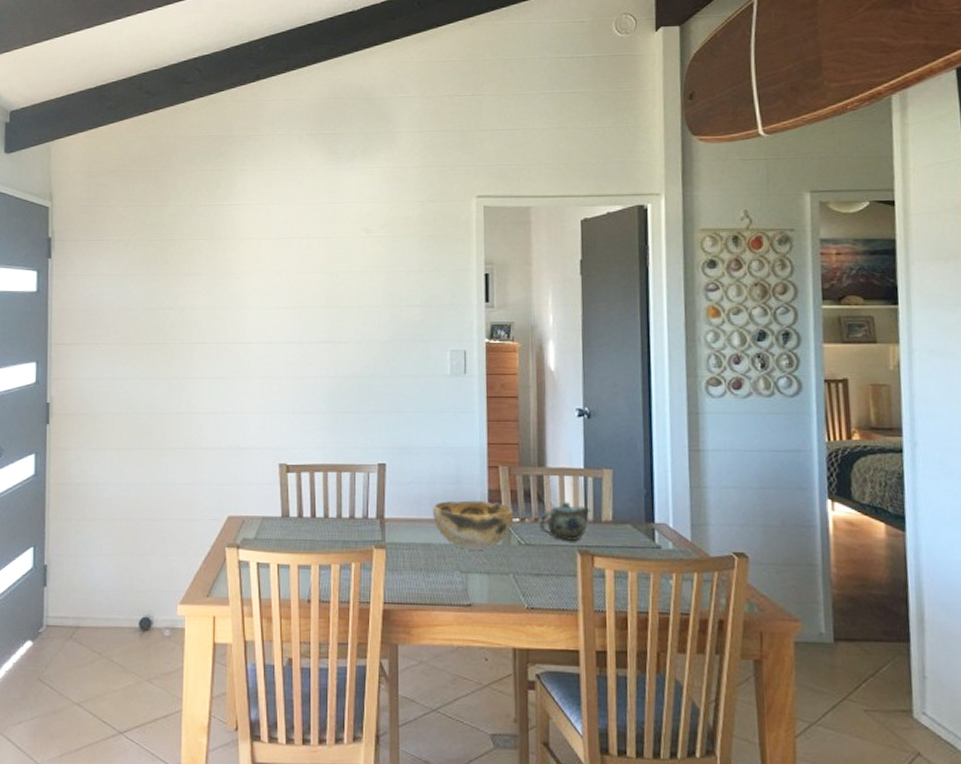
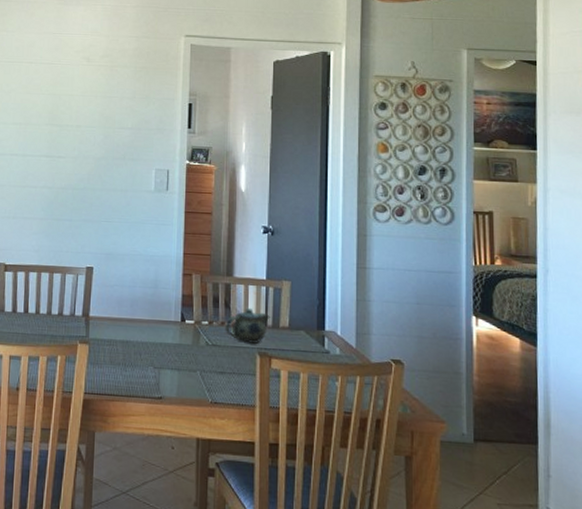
decorative bowl: present [433,500,514,550] -> none [132,303,204,349]

